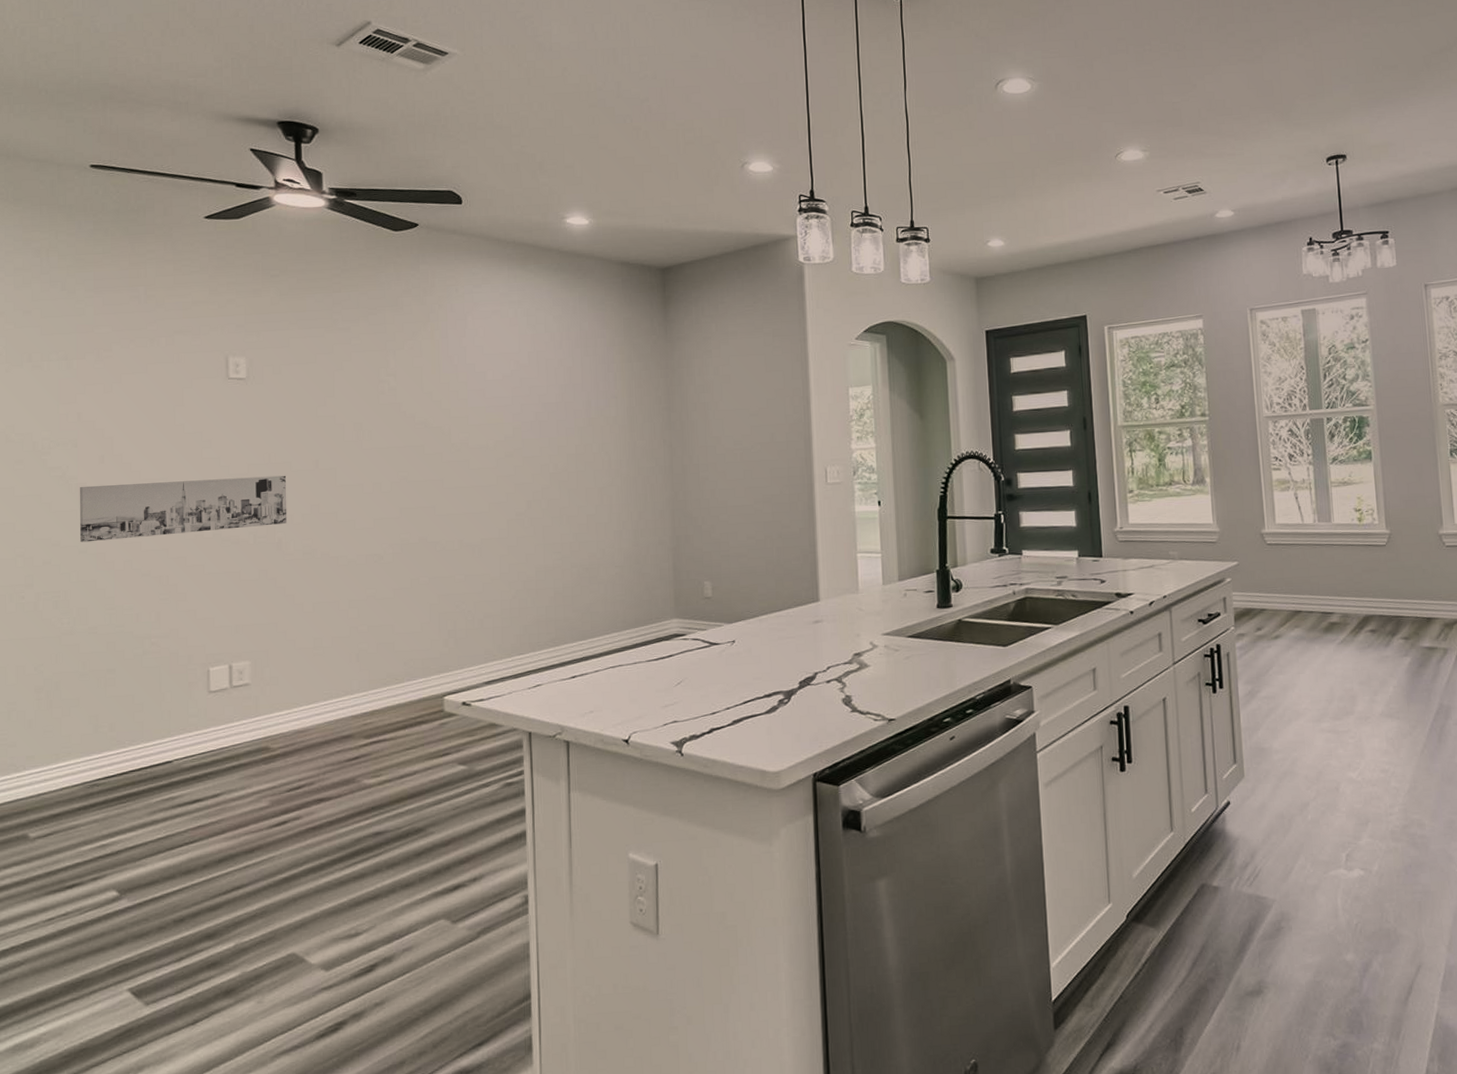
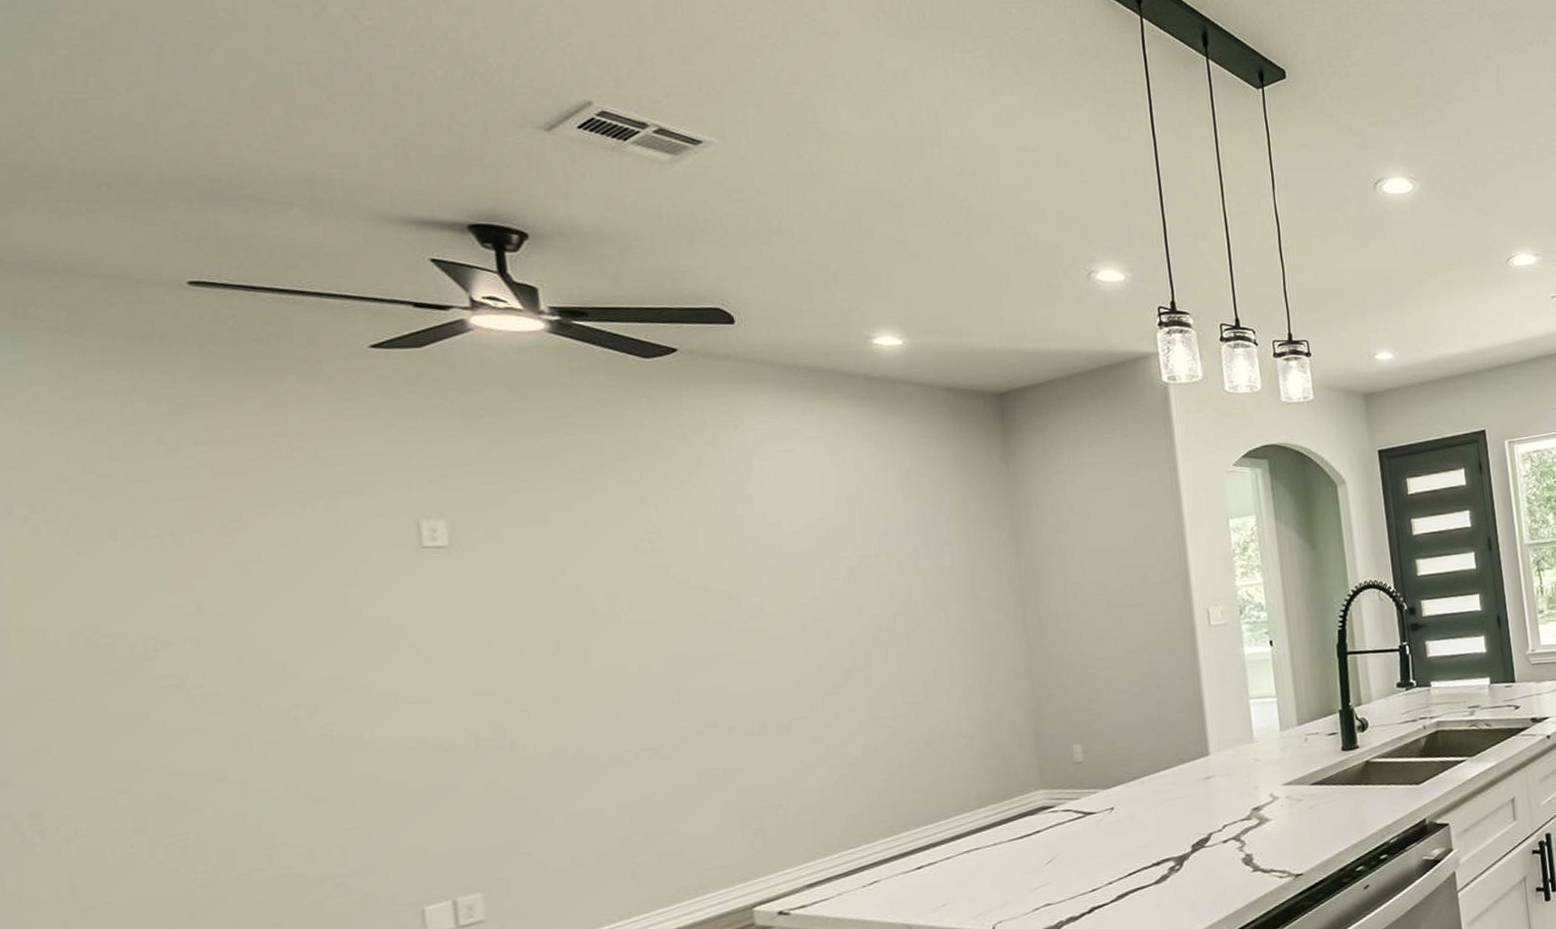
wall art: present [79,475,288,543] -> none [207,662,522,768]

